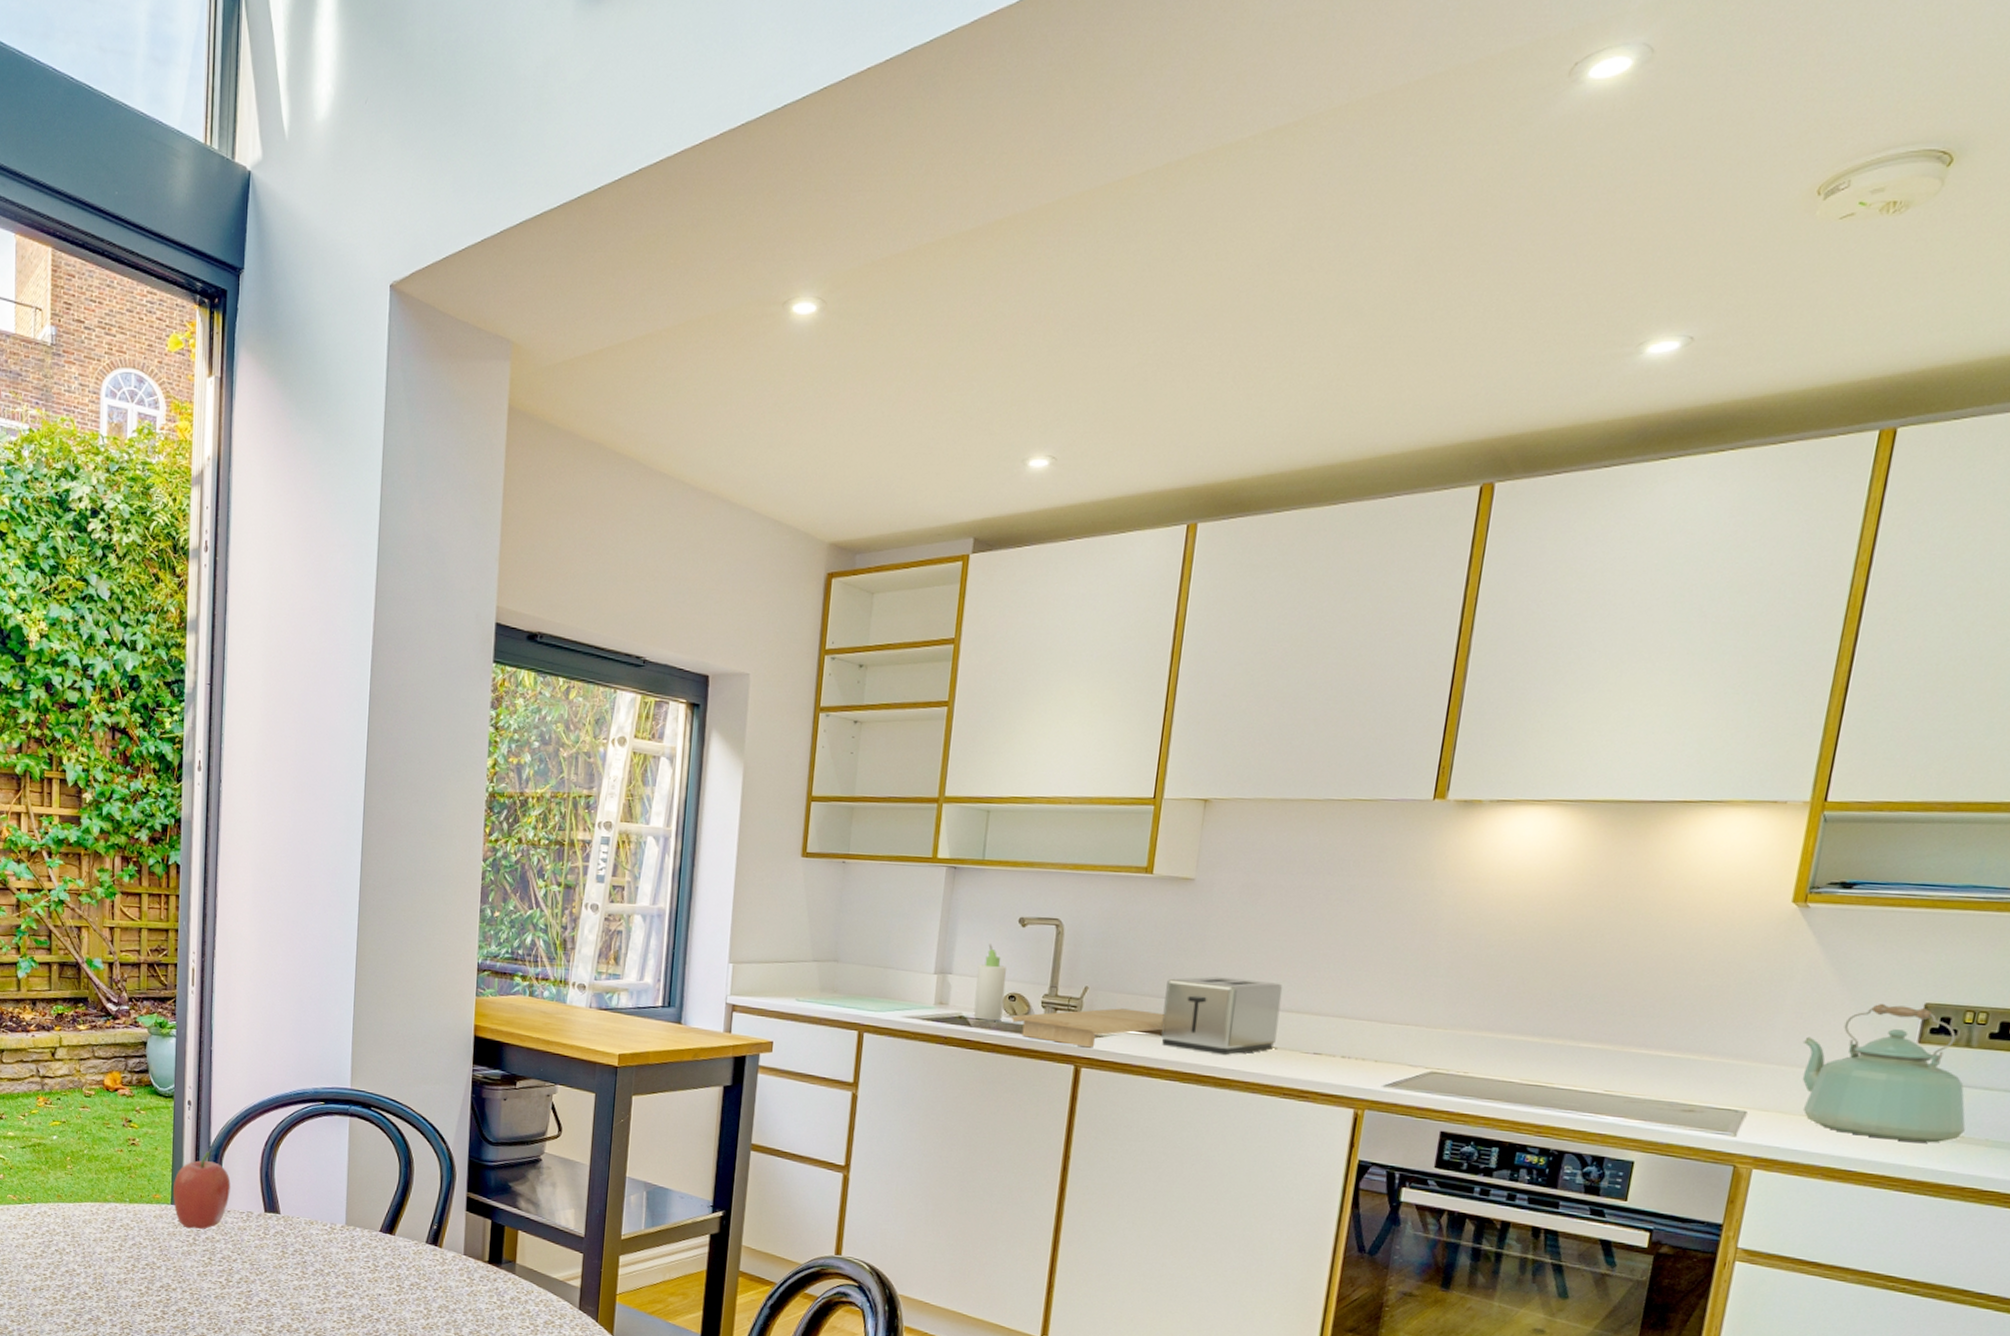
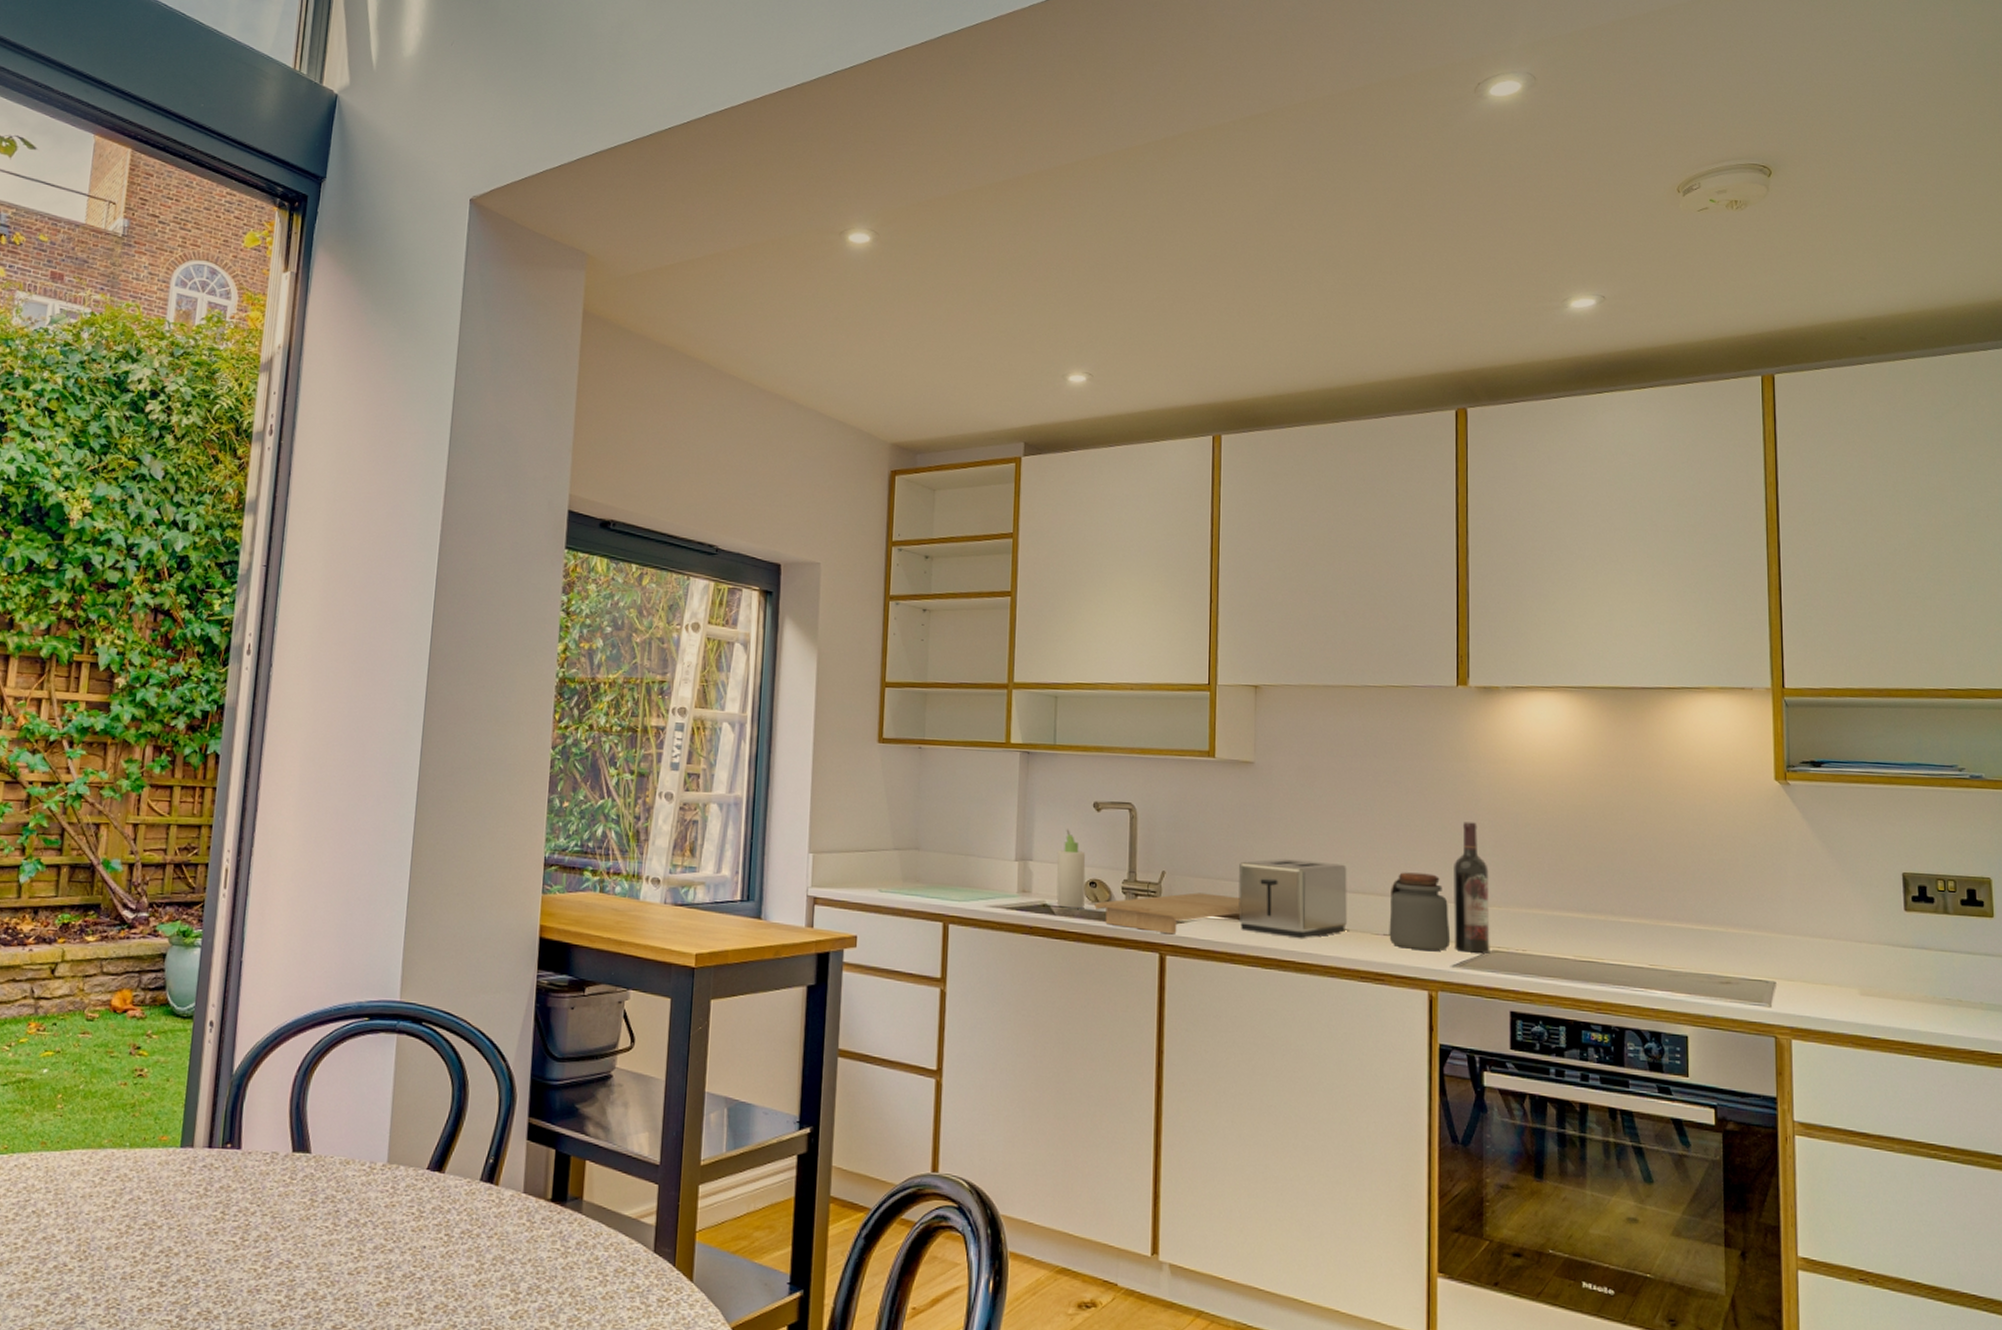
fruit: present [172,1151,231,1229] -> none [183,1081,254,1177]
jar: none [1319,992,1389,1071] -> present [1389,872,1451,951]
wine bottle: none [1388,942,1440,1075] -> present [1454,822,1490,953]
kettle: present [1802,1003,1966,1143] -> none [1809,873,1961,1008]

